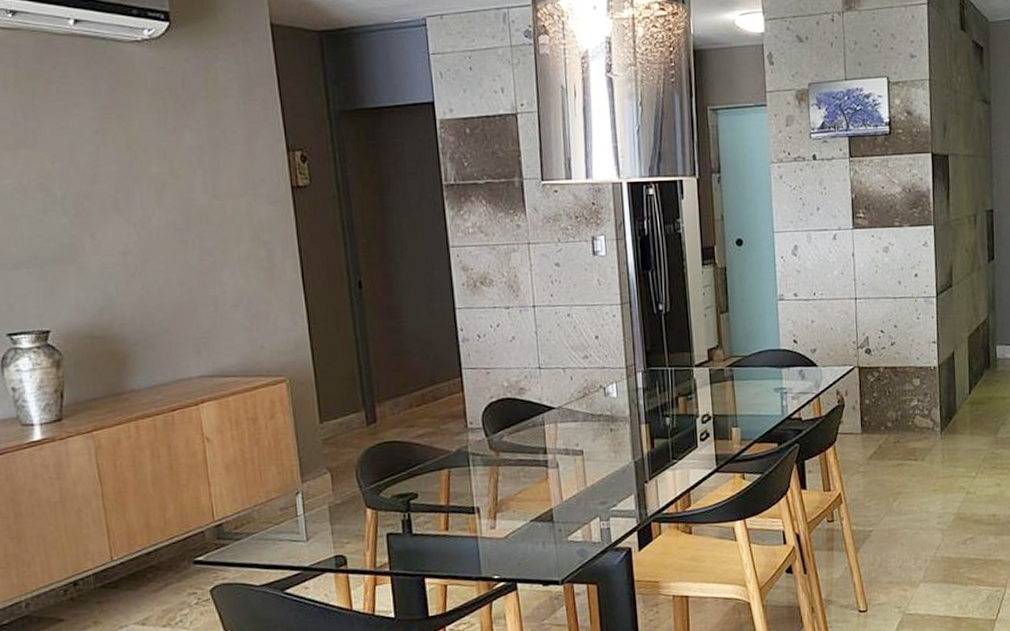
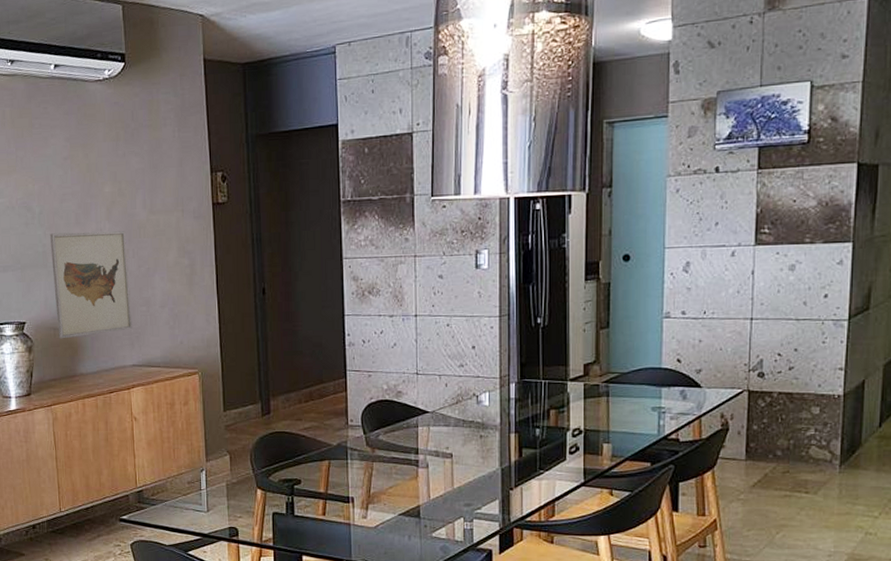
wall art: none [78,218,198,349] -> present [49,231,133,339]

